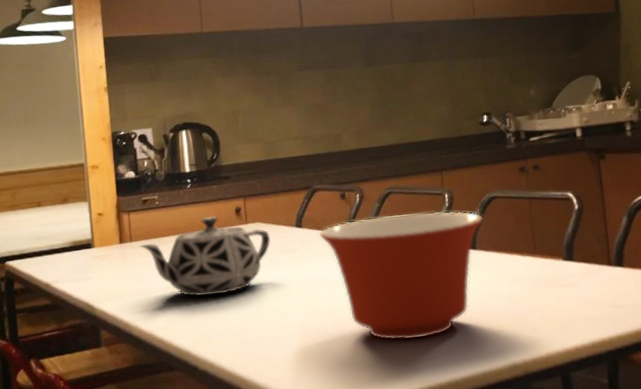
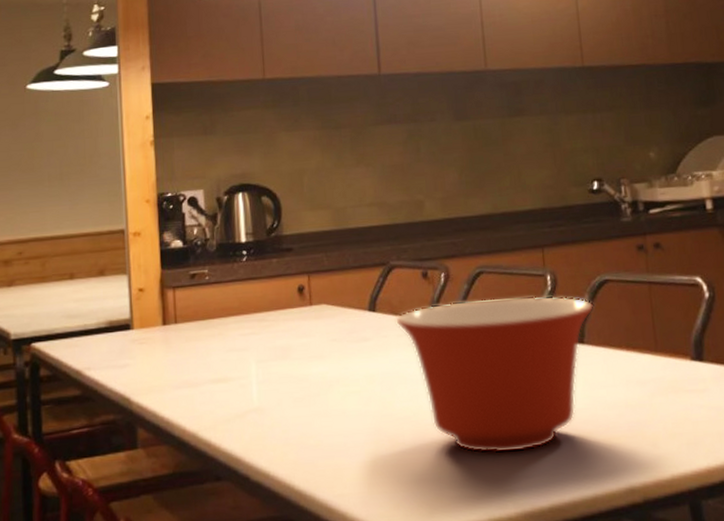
teapot: present [139,216,270,296] -> none [185,295,338,391]

